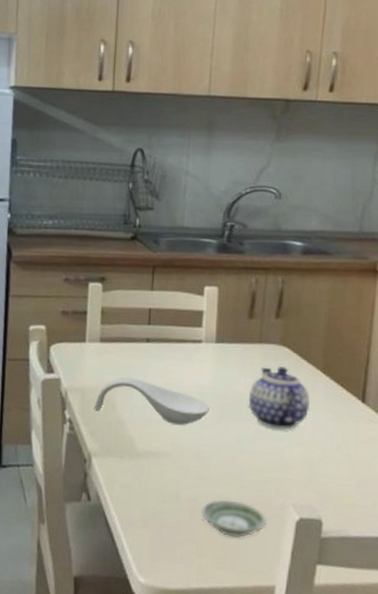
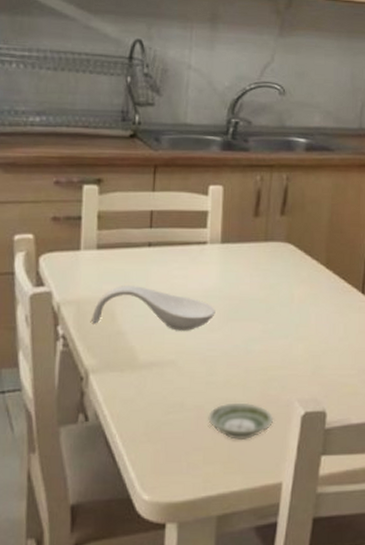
teapot: present [248,367,310,430] -> none [254,264,314,326]

